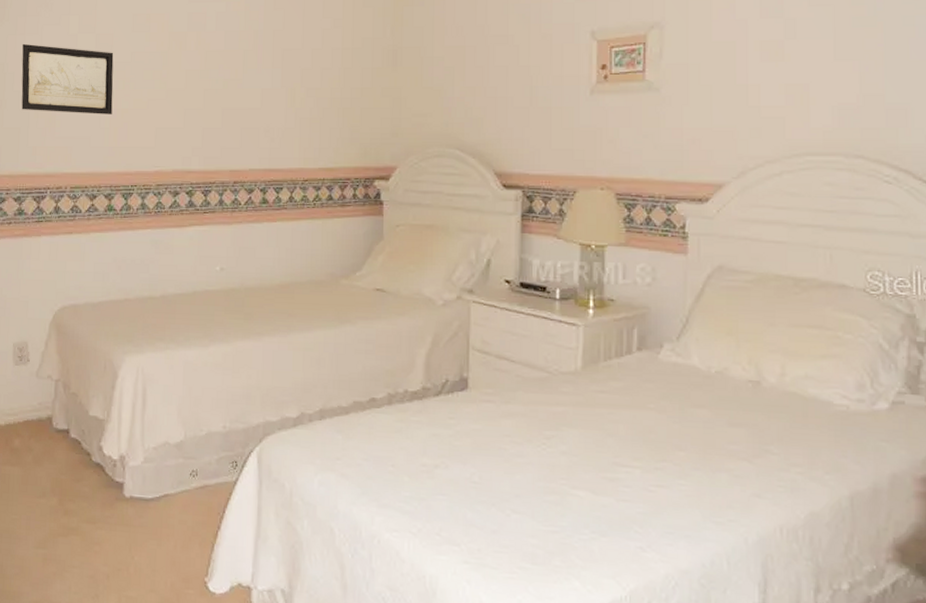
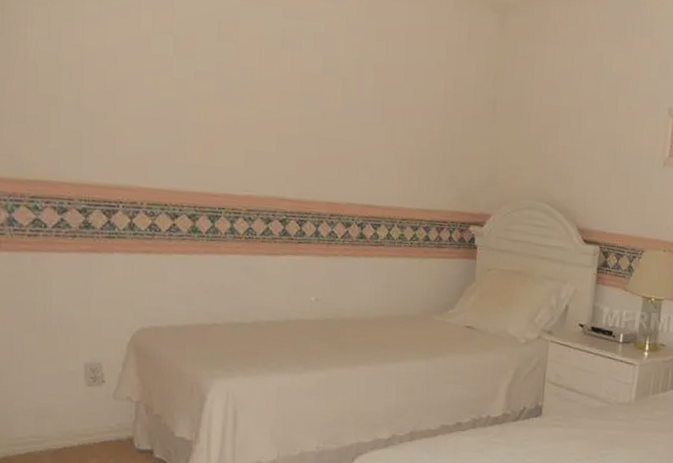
wall art: present [21,43,114,114] -> none [80,33,196,129]

